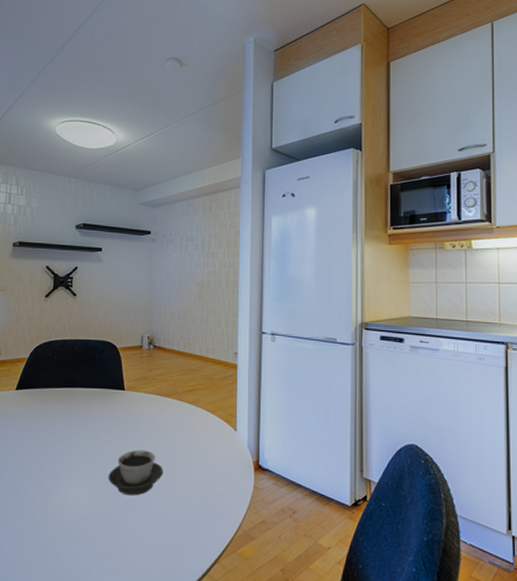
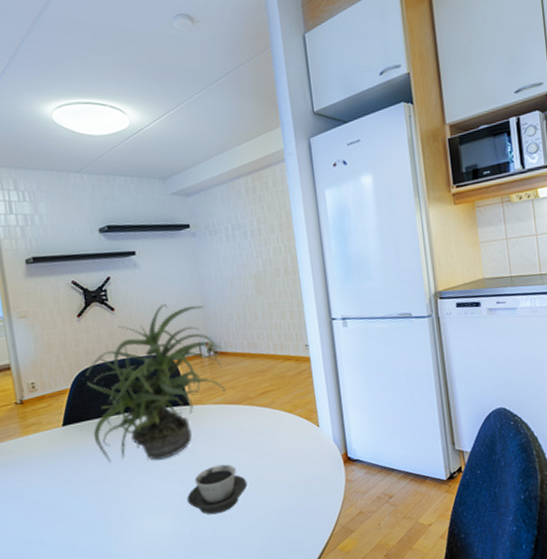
potted plant: none [40,296,162,435] -> present [86,303,226,464]

